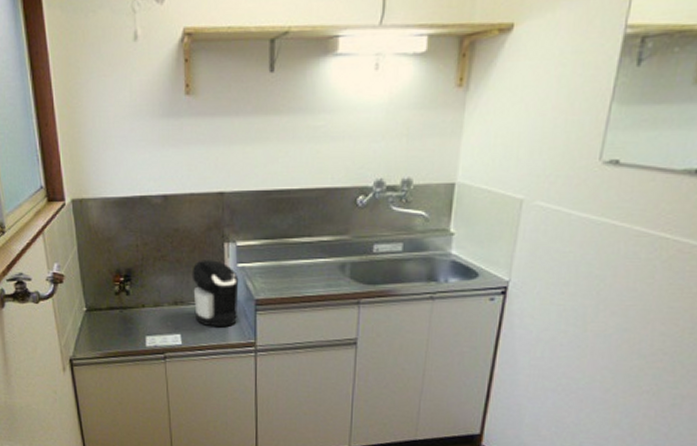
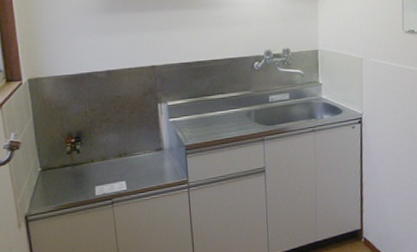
coffee maker: present [192,260,239,328] -> none [132,118,172,172]

